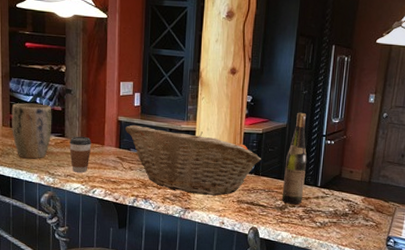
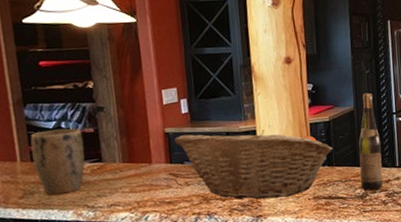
coffee cup: present [69,136,92,173] -> none [108,157,137,200]

